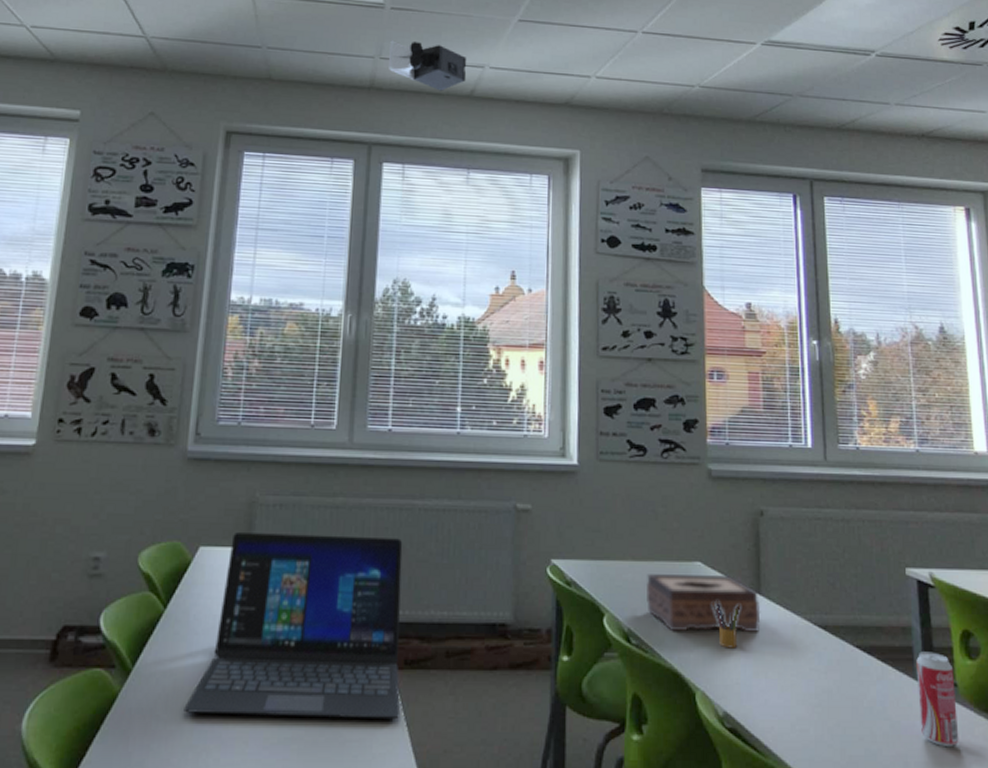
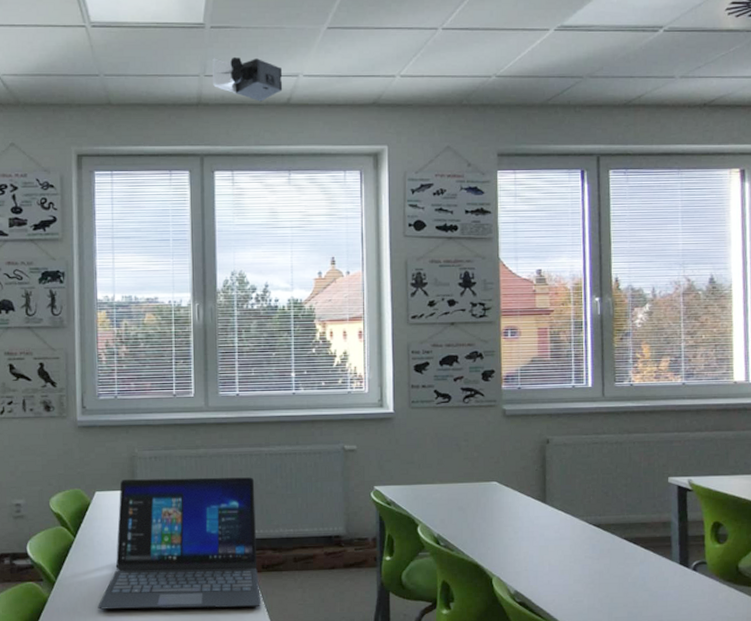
tissue box: present [647,574,761,632] -> none [452,490,546,534]
pencil box: present [713,600,740,649] -> none [506,510,529,545]
beverage can: present [916,651,959,748] -> none [673,539,706,608]

